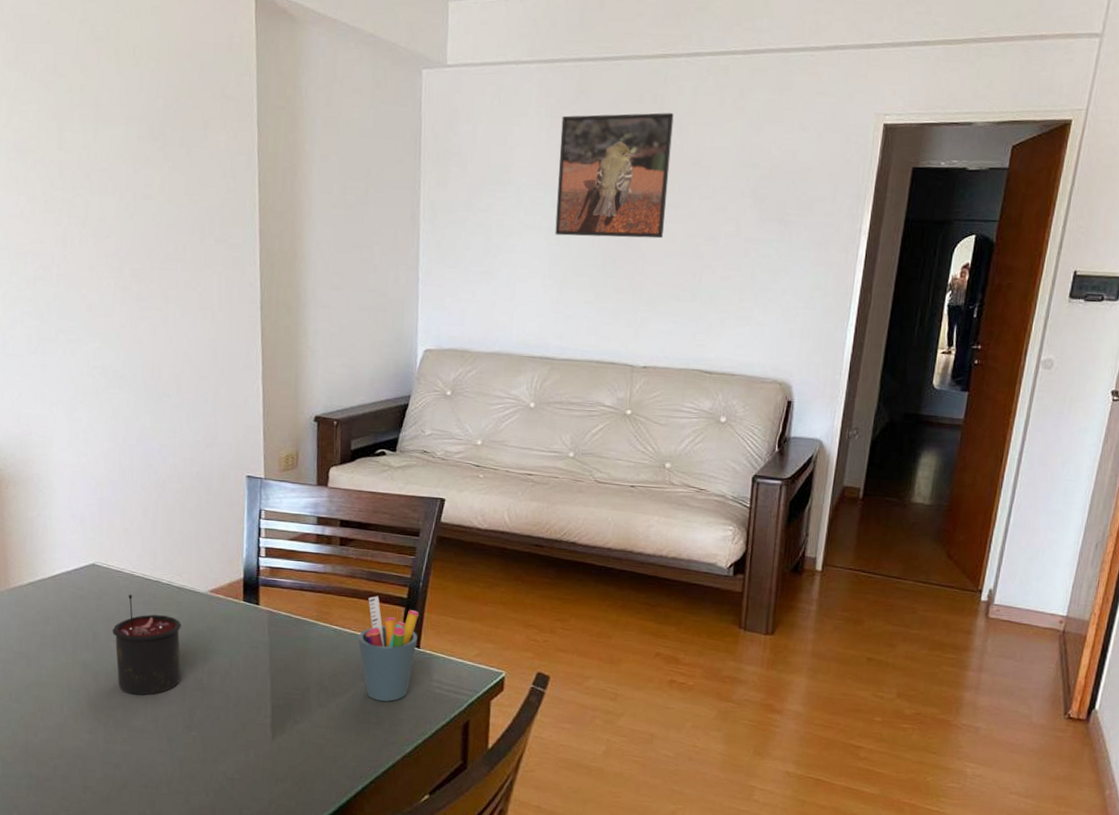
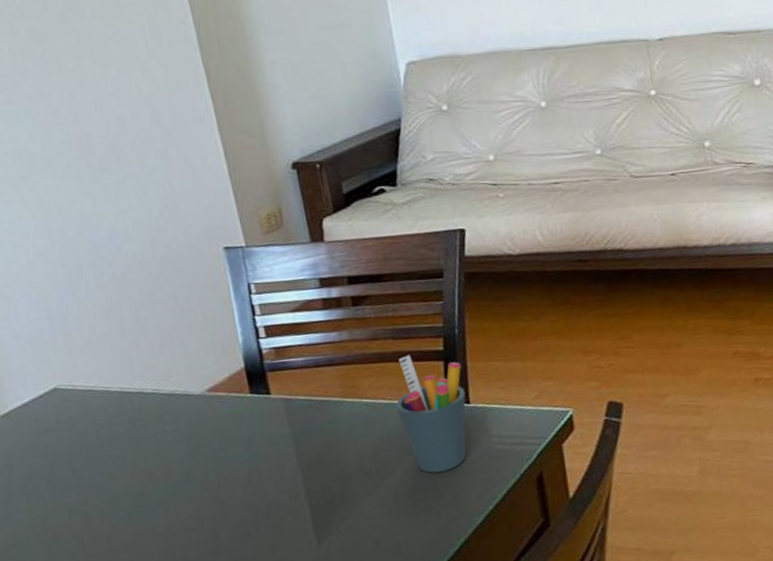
candle: present [112,594,181,695] -> none [95,414,194,531]

